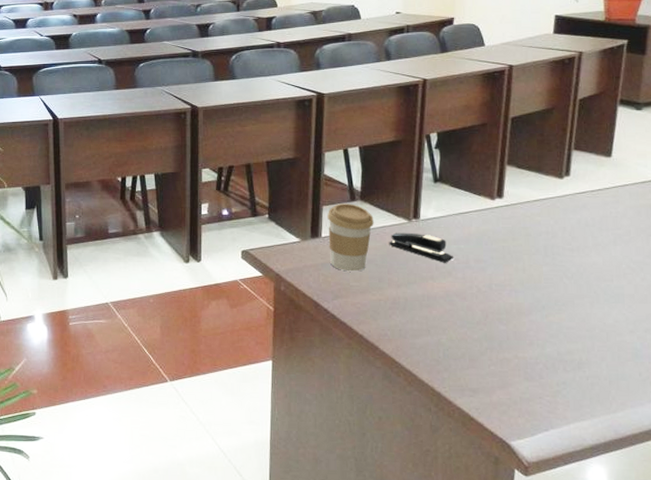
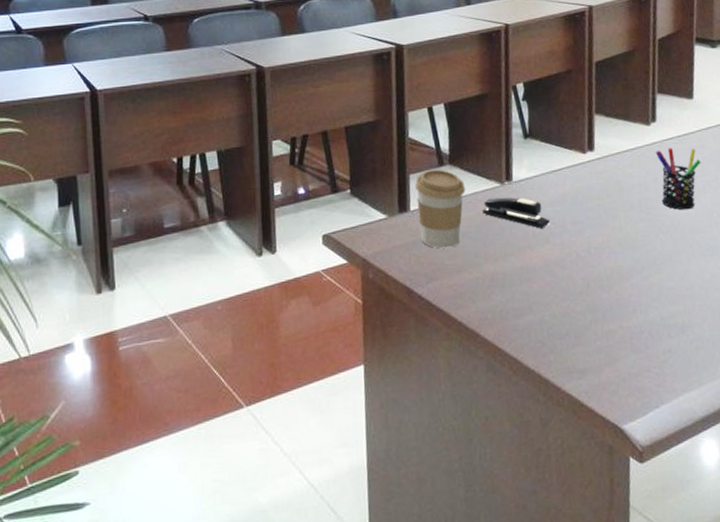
pen holder: none [566,201,614,259] -> present [655,148,701,210]

